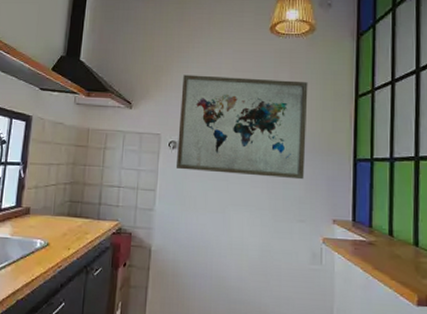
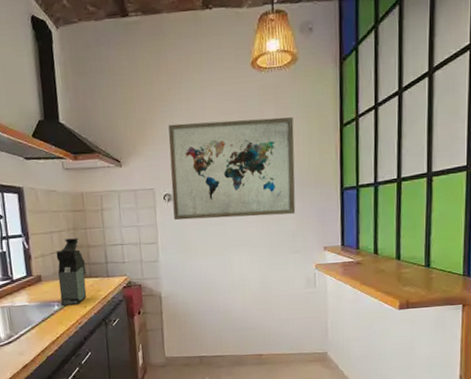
coffee maker: none [44,173,78,245] -> present [56,238,87,305]

